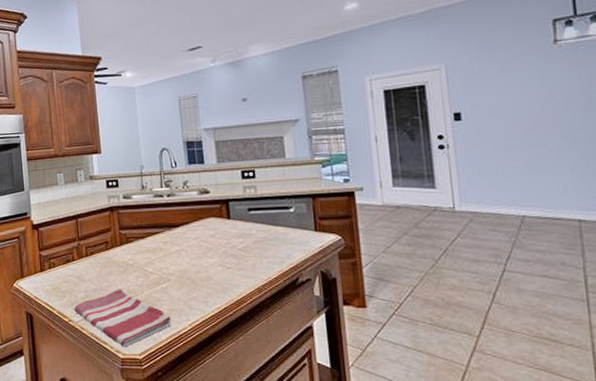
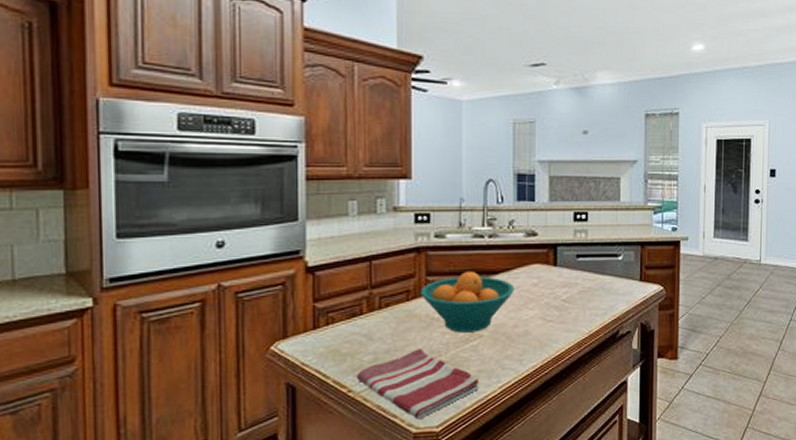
fruit bowl: none [116,225,194,277] -> present [420,270,515,333]

